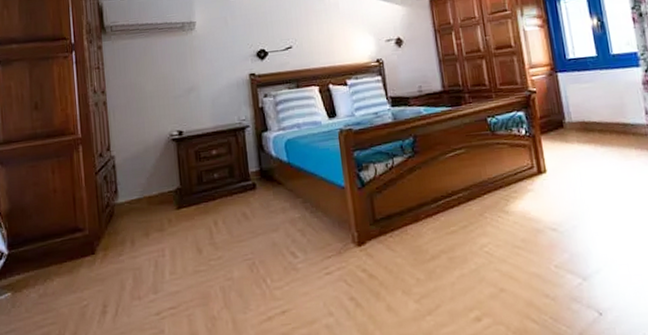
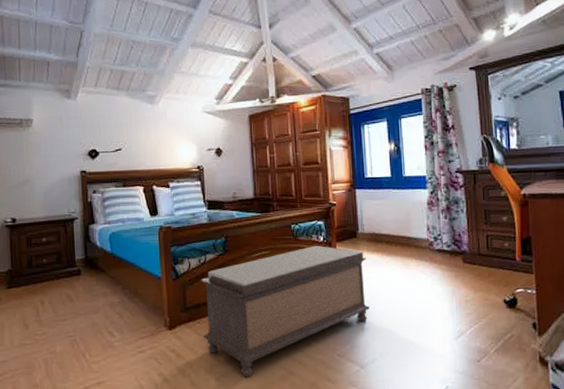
bench: none [389,139,587,298] -> present [200,245,369,378]

